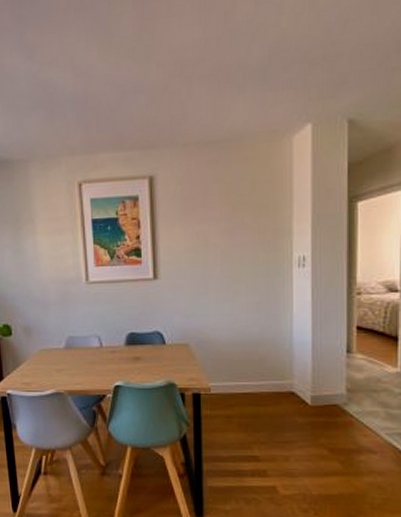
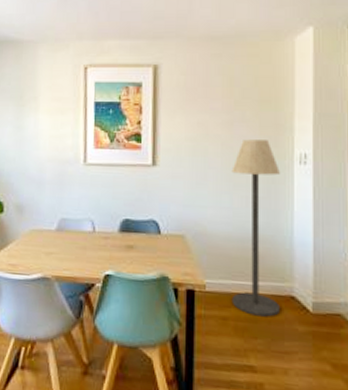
floor lamp: none [232,245,280,412] -> present [231,139,280,317]

